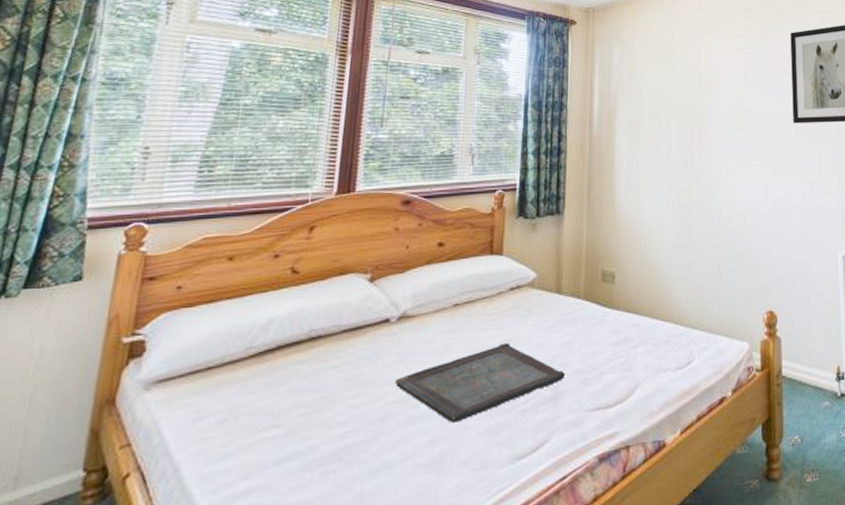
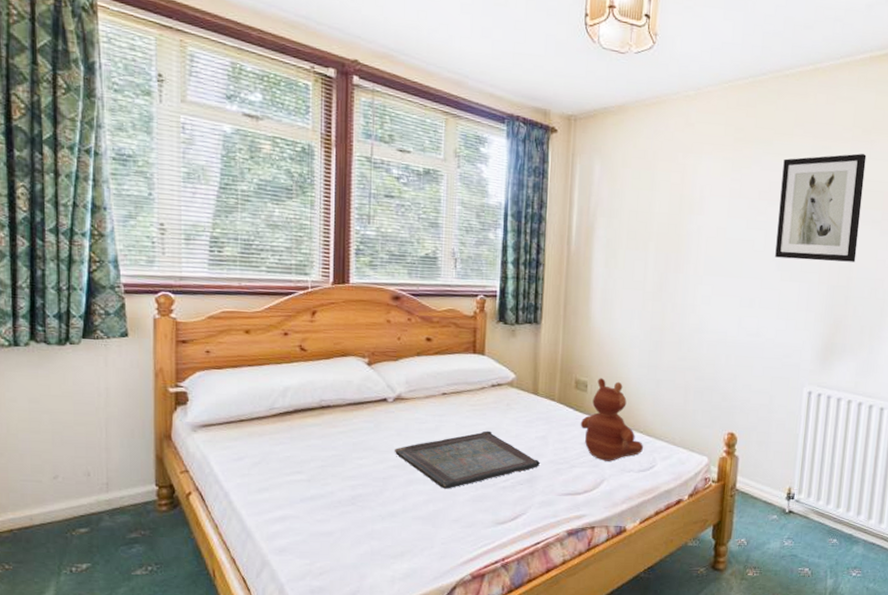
teddy bear: none [609,266,678,362] -> present [580,378,643,461]

